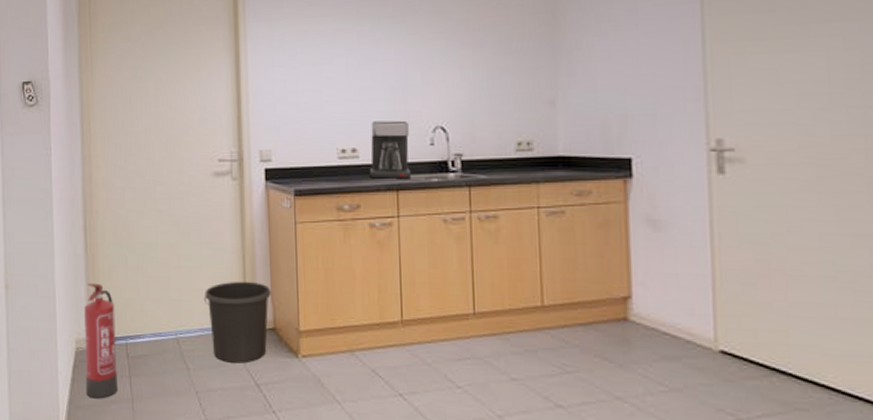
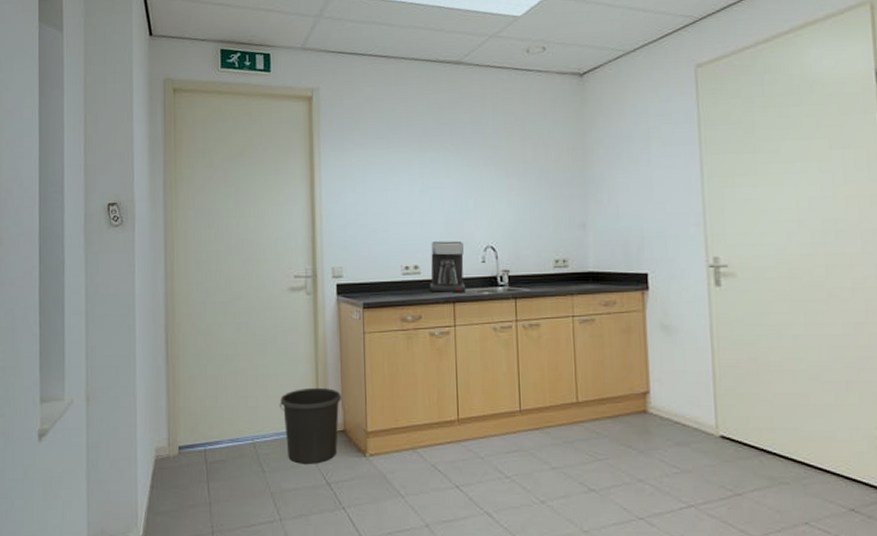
fire extinguisher: present [84,283,118,399] -> none [164,393,196,504]

